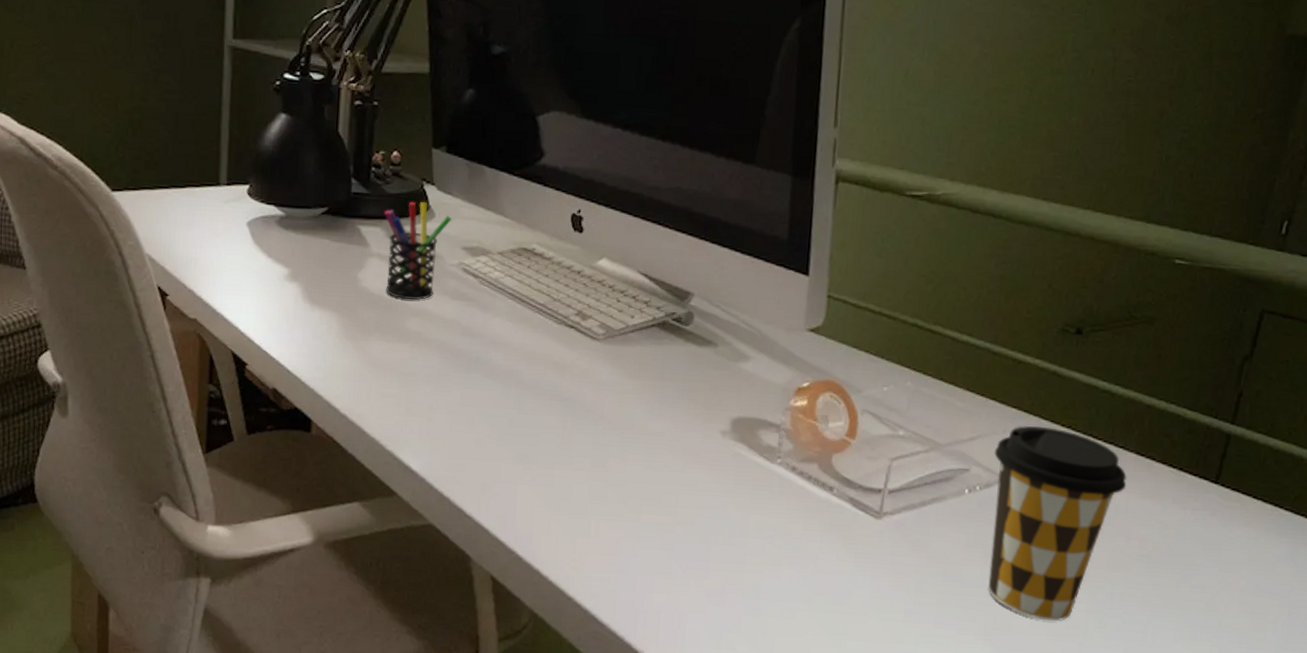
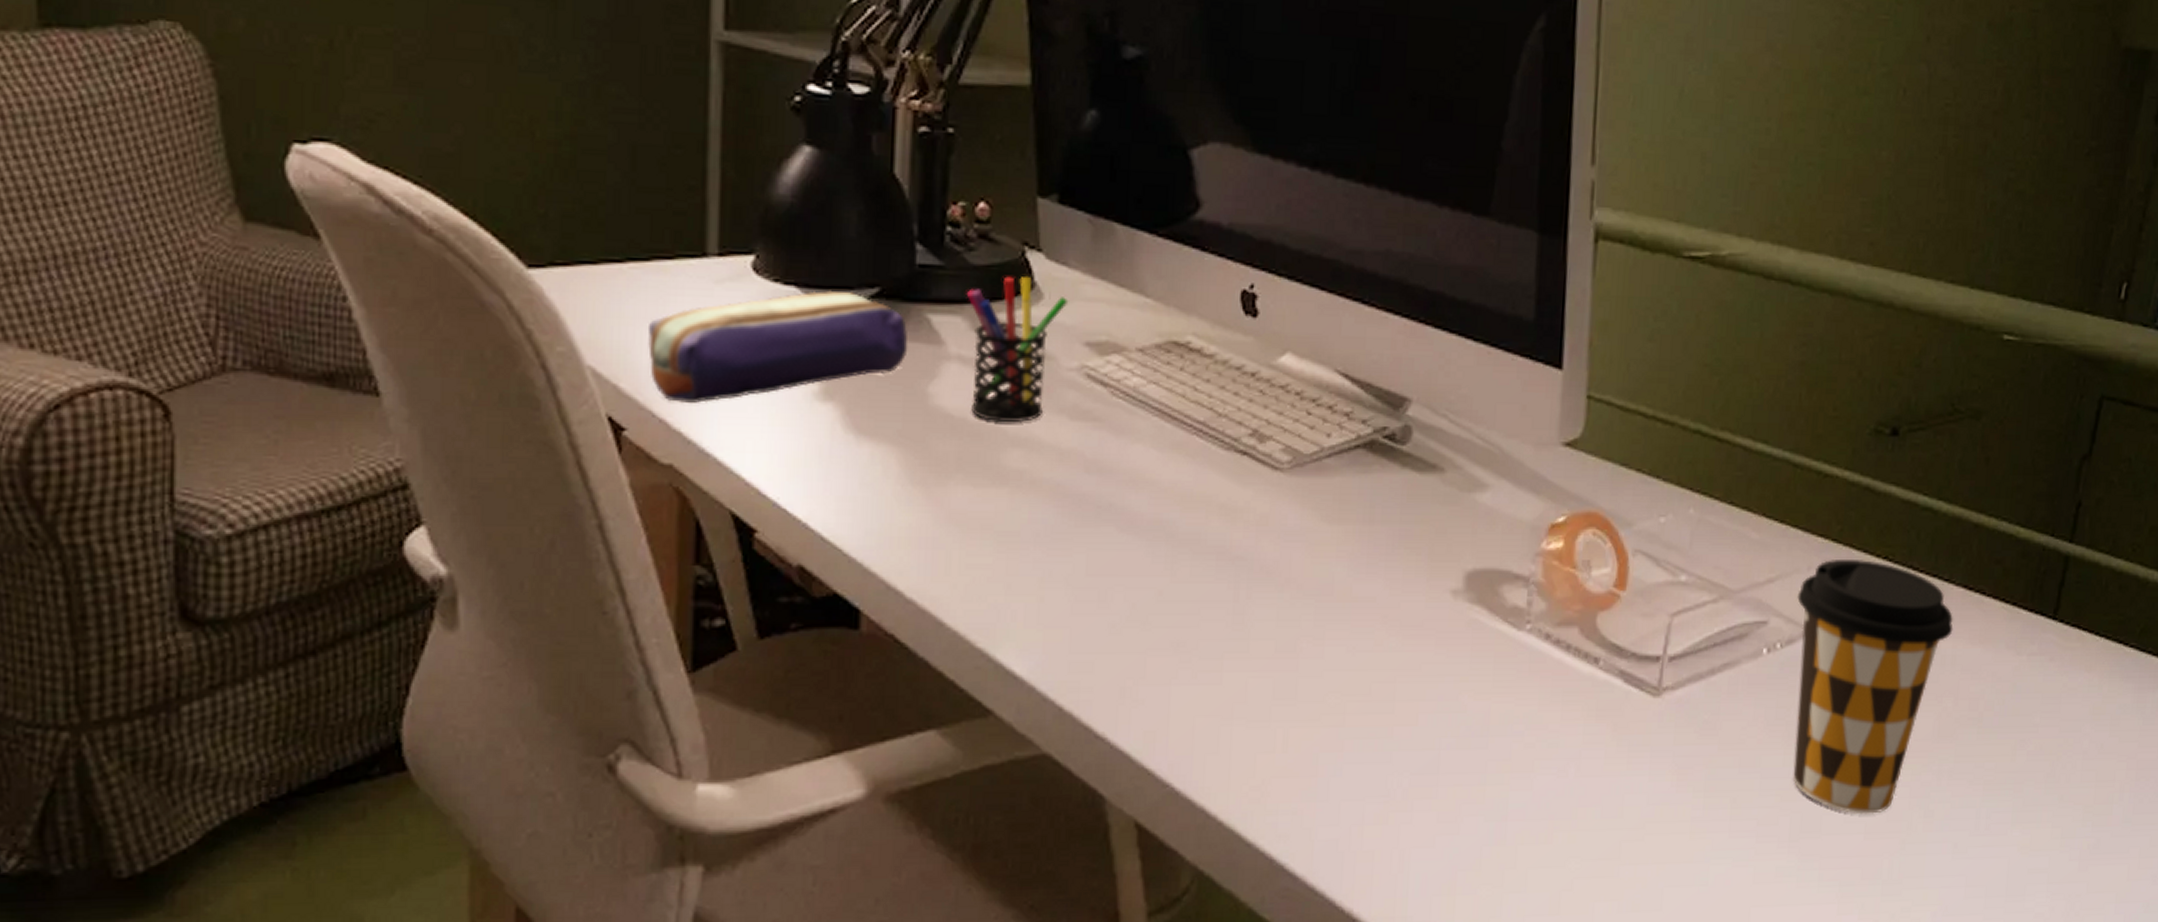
pencil case: none [183,208,346,280] -> present [648,290,908,403]

